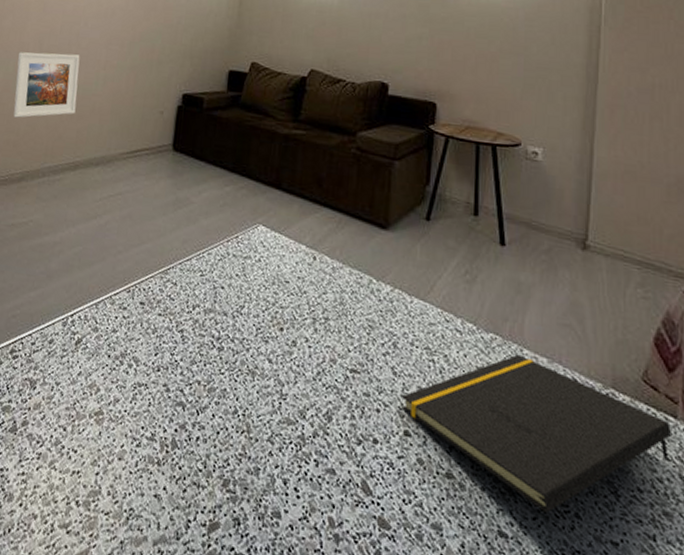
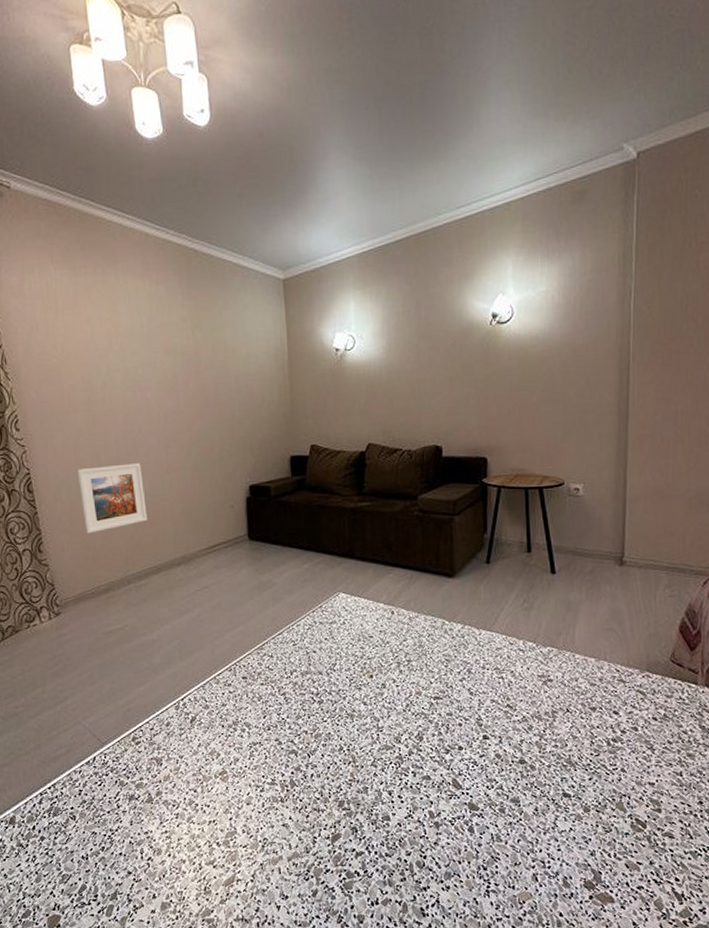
notepad: present [402,354,671,513] -> none [479,659,693,773]

